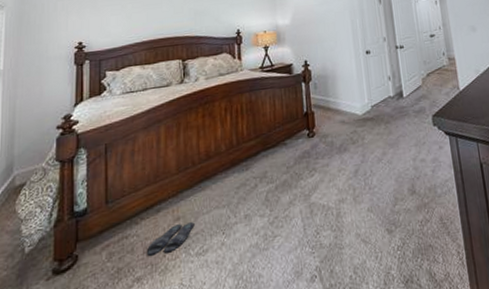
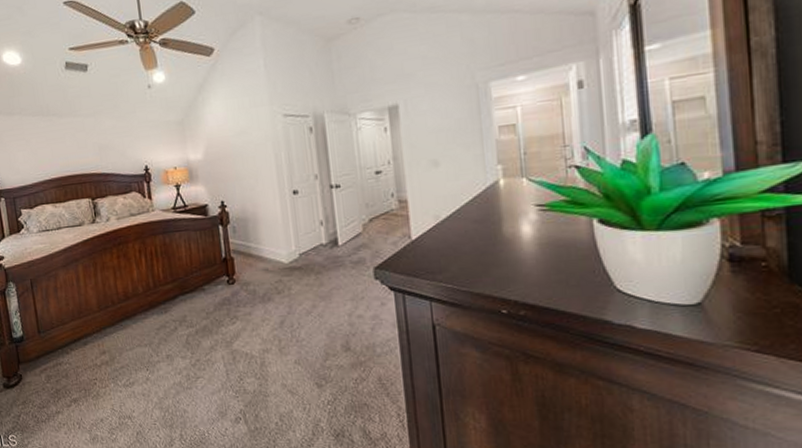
slippers: present [147,222,195,256] -> none [79,357,120,382]

